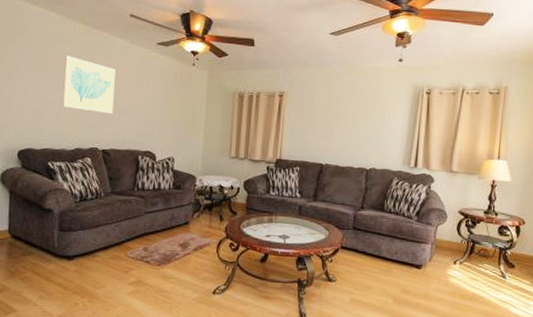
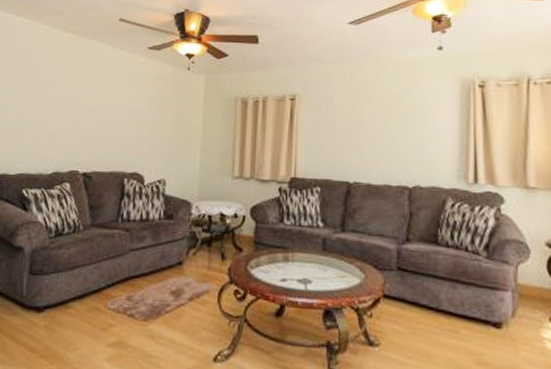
wall art: present [63,55,116,114] -> none [43,67,102,130]

